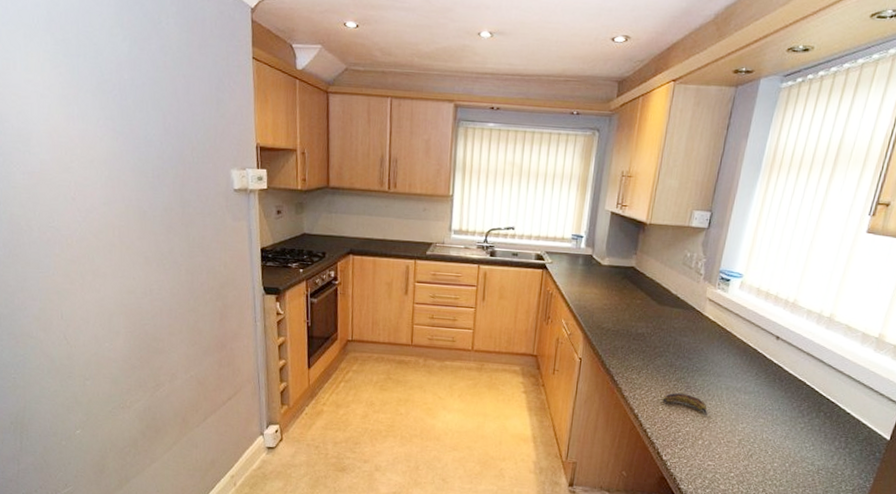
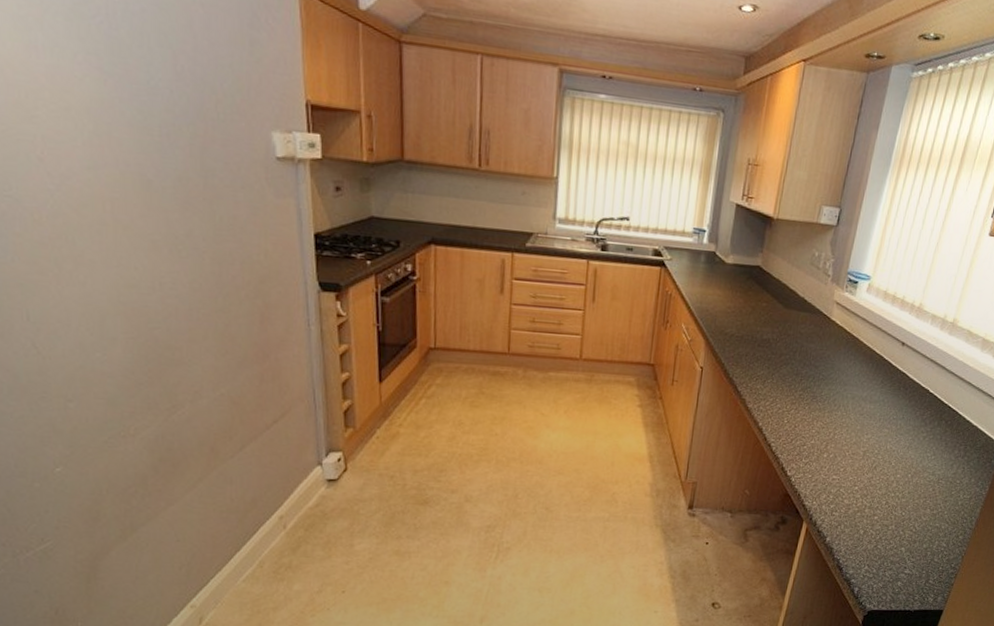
banana: present [662,393,708,416] -> none [787,403,833,428]

